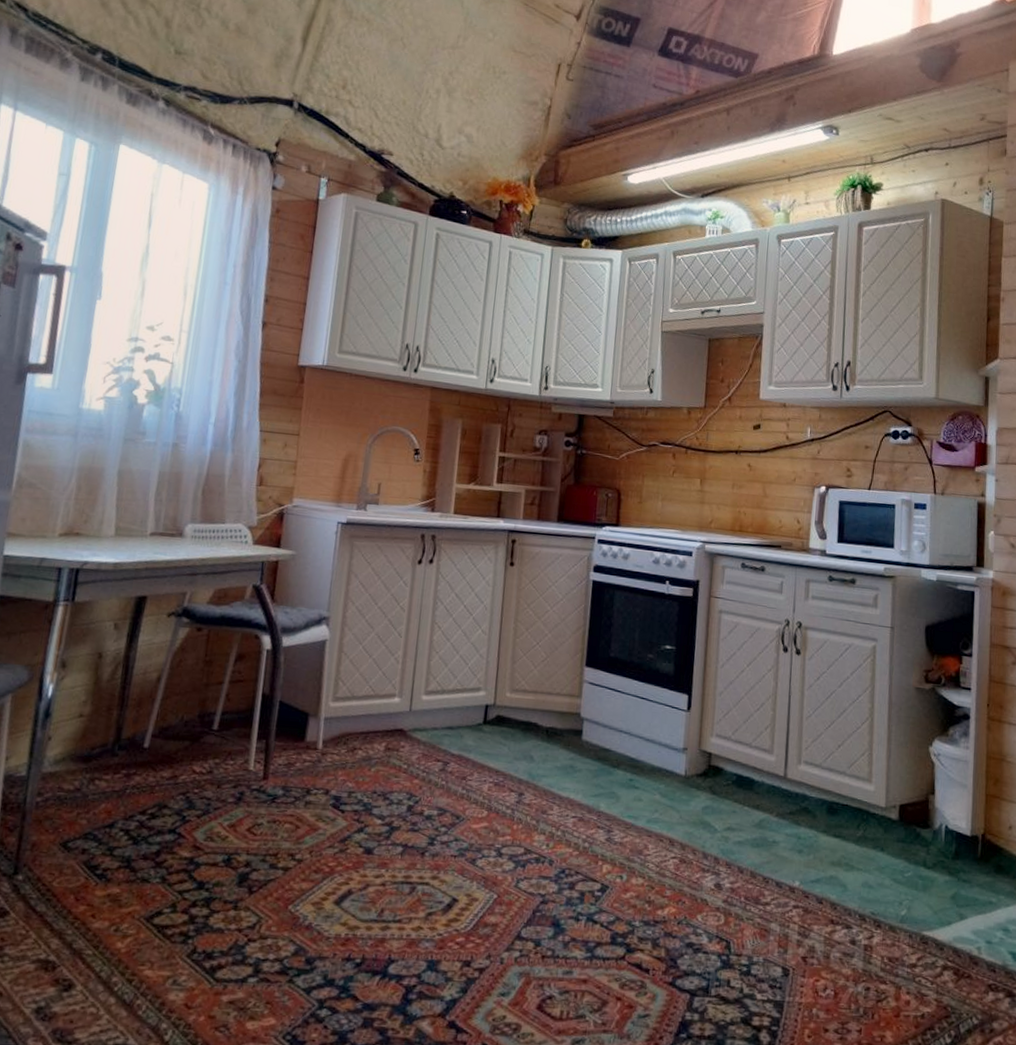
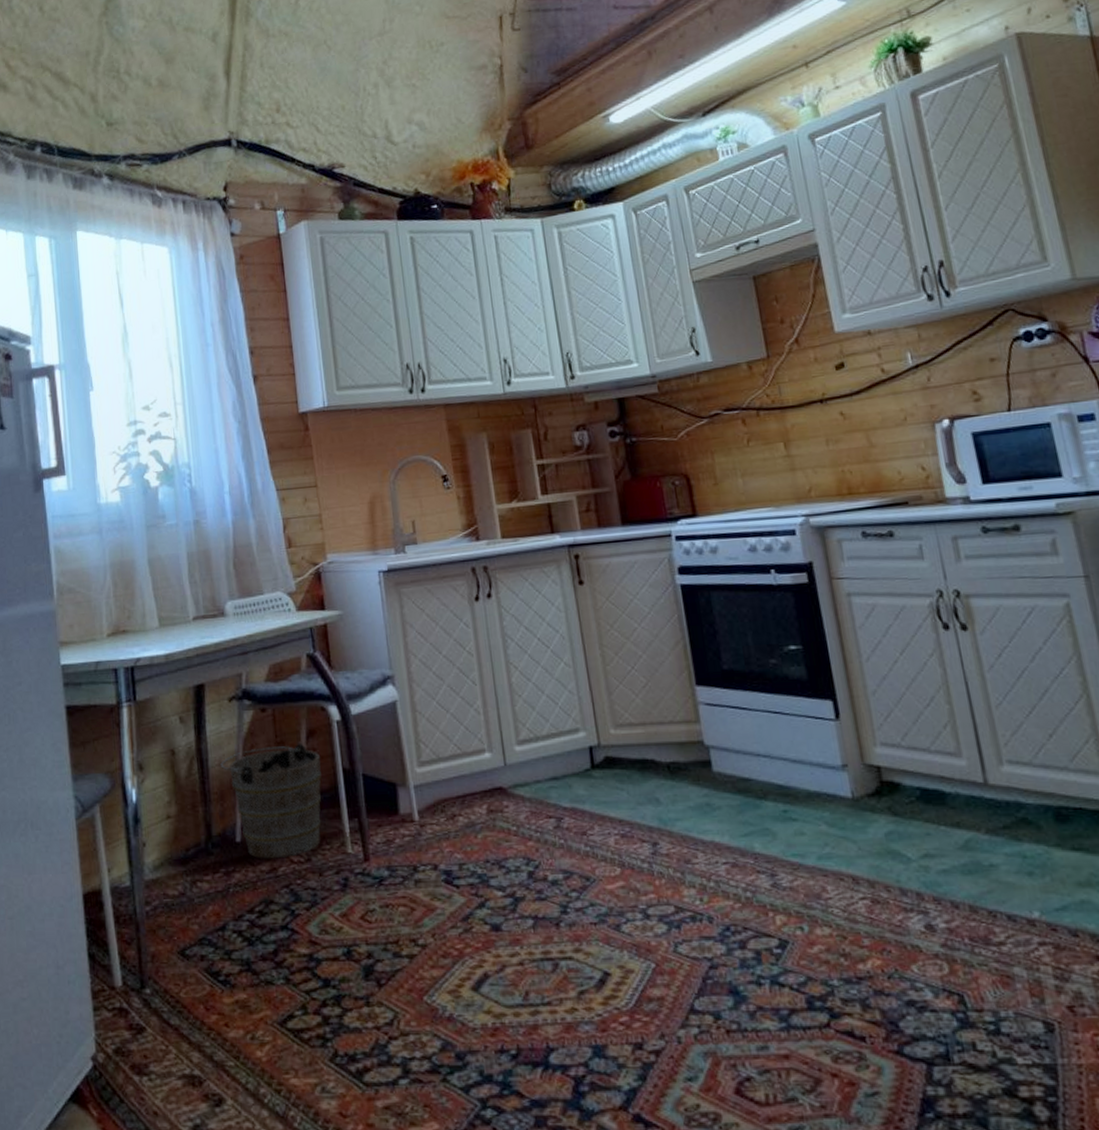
bucket: none [145,663,244,768] -> present [220,744,322,859]

